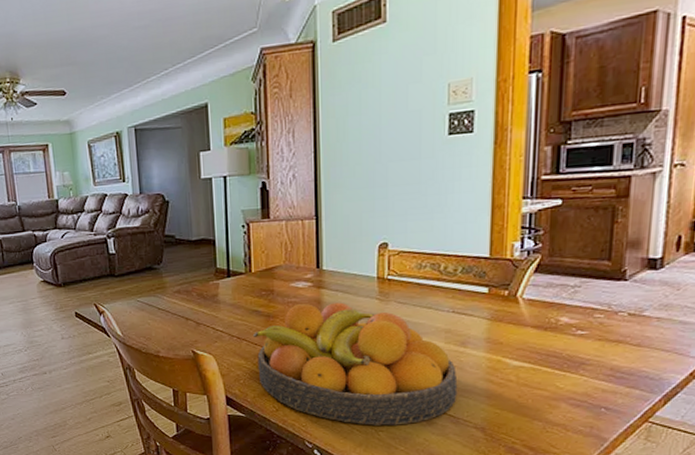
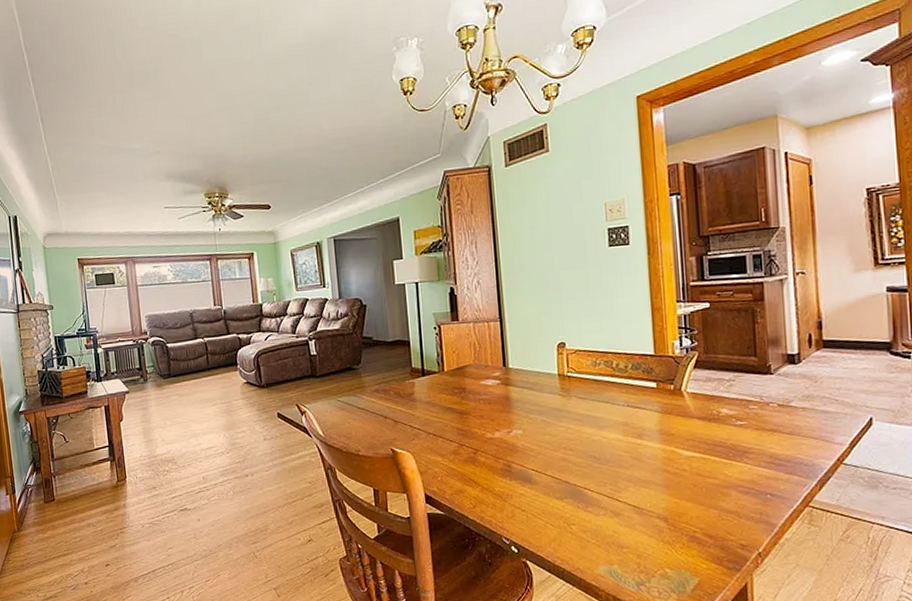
fruit bowl: present [252,302,458,426] -> none [447,398,639,519]

